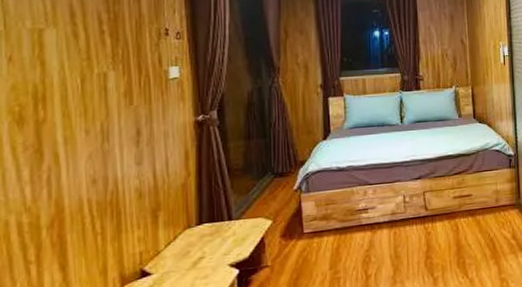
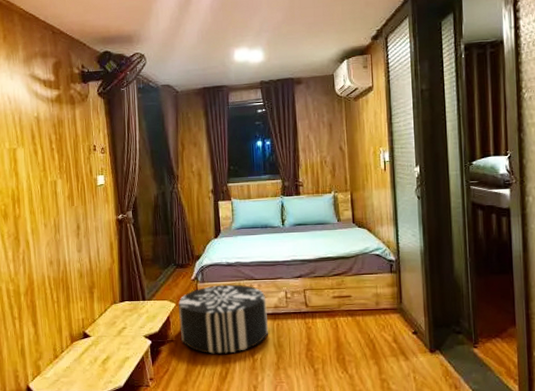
pouf: none [275,191,385,277] -> present [177,284,269,355]

